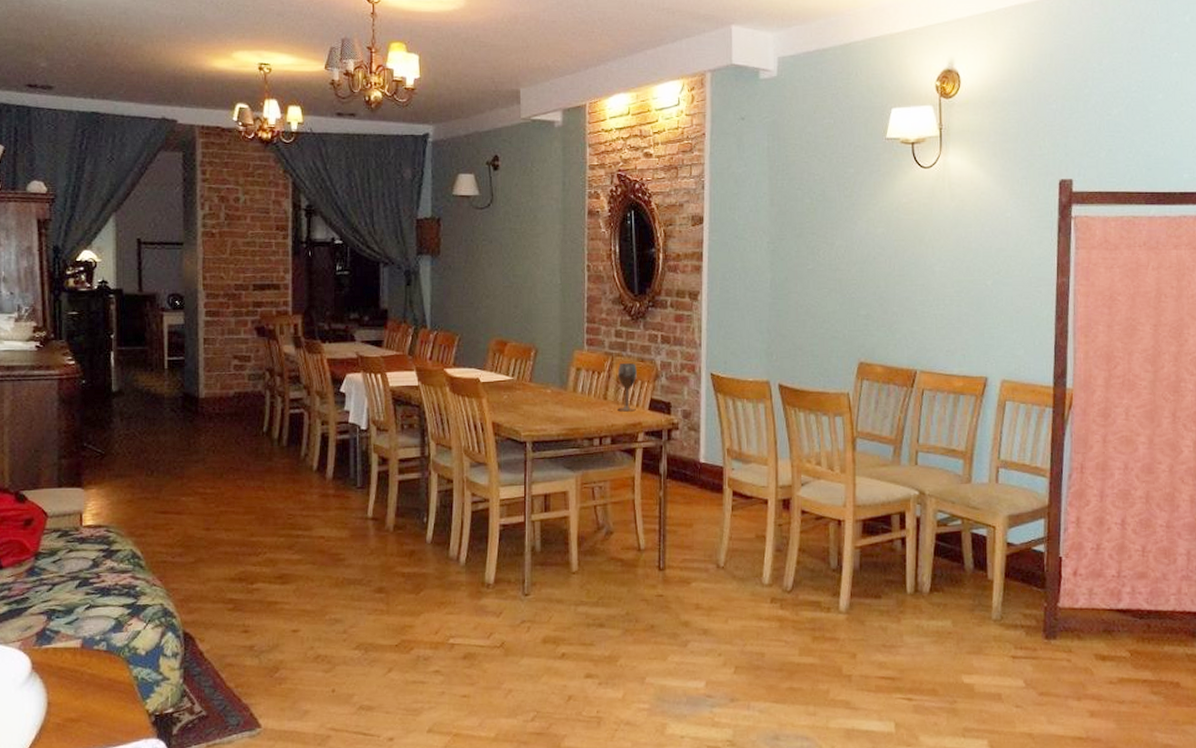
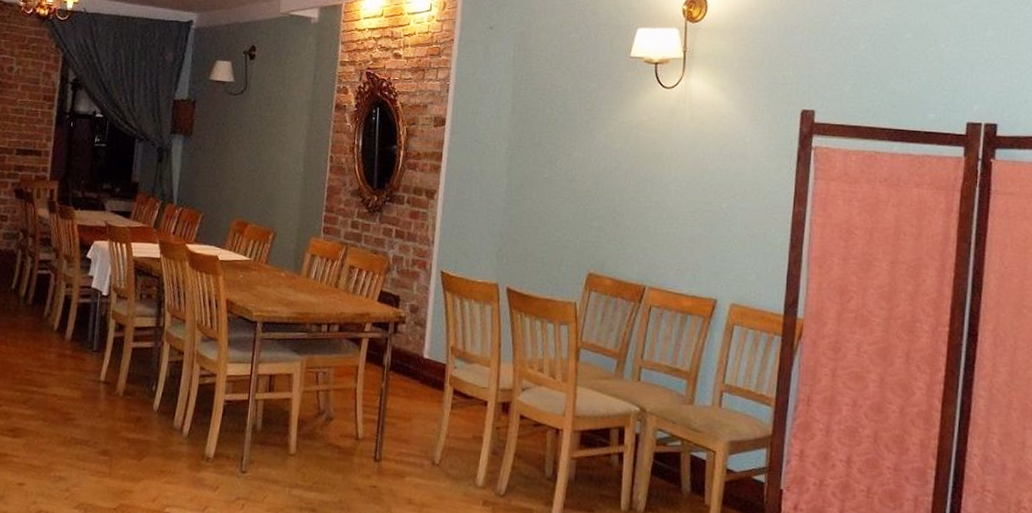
wine glass: present [617,362,637,412] -> none [348,253,370,302]

